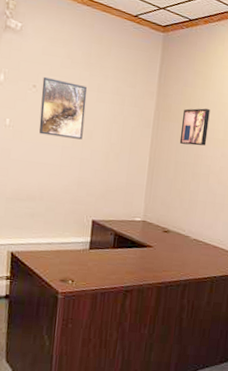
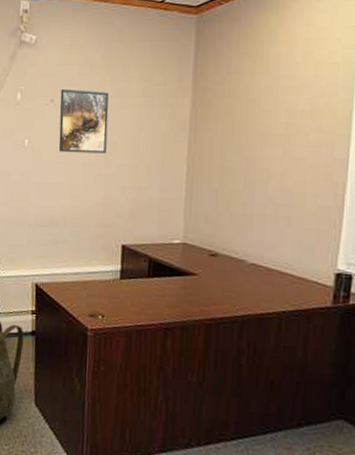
wall art: present [179,108,210,146] -> none [224,98,264,146]

